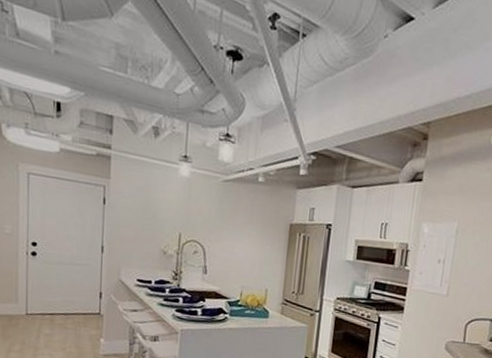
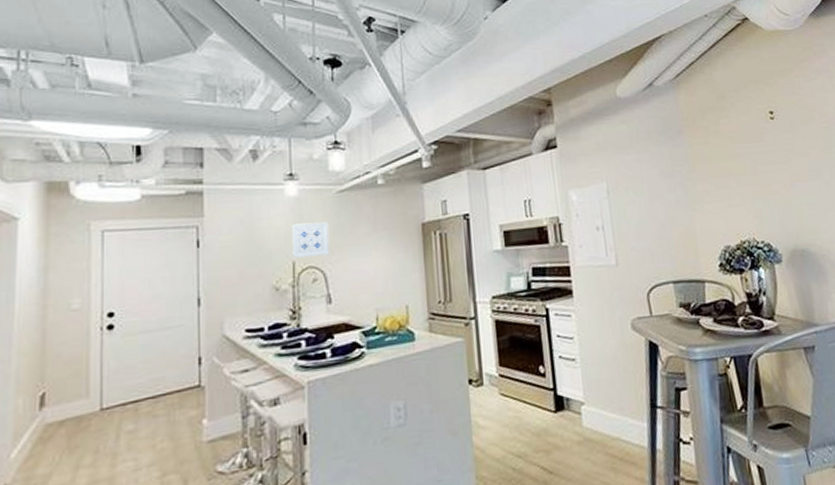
wall art: none [179,201,212,233] -> present [291,221,329,258]

